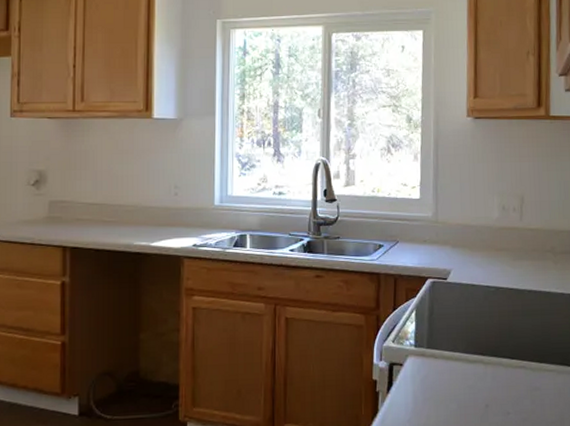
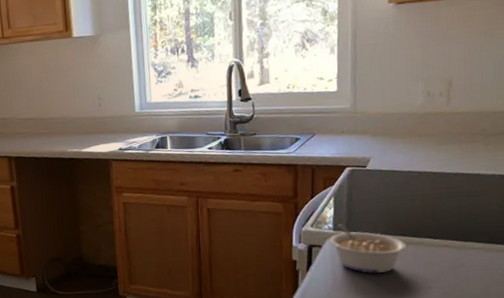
legume: none [410,340,485,397] -> present [329,224,406,274]

